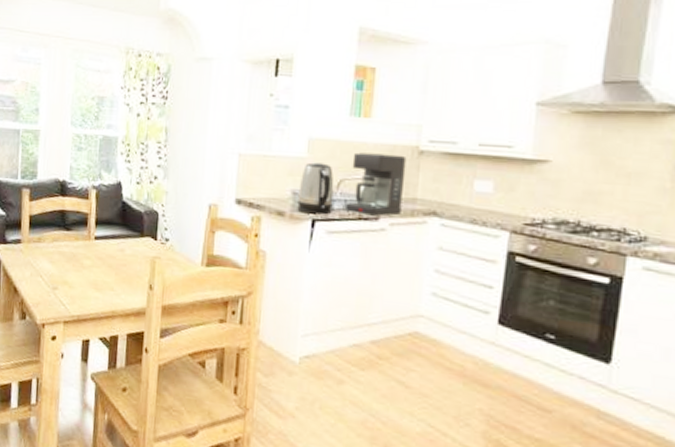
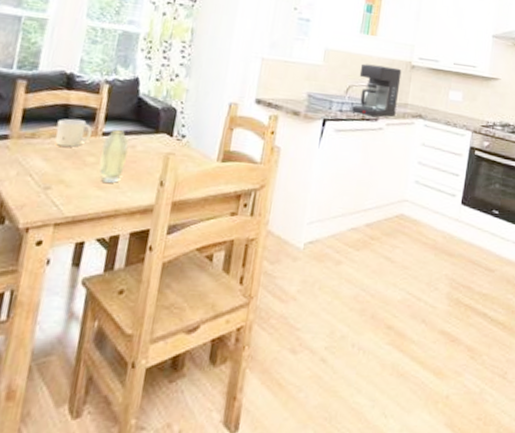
mug: none [56,223,86,251] -> present [55,118,92,147]
vase: none [94,234,118,285] -> present [99,129,129,183]
kettle: present [297,162,334,215] -> none [311,69,344,116]

